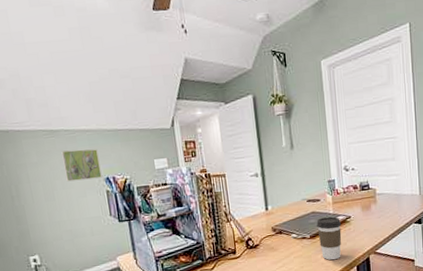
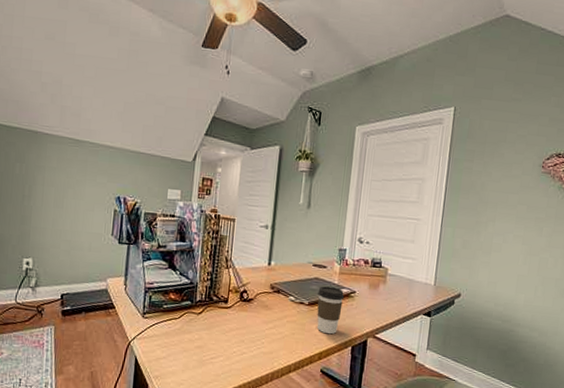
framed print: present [61,149,102,182] -> none [79,162,116,196]

